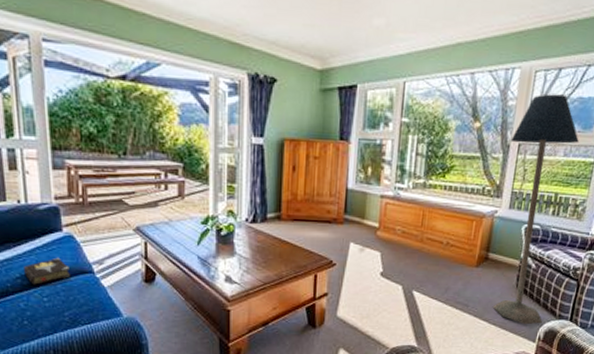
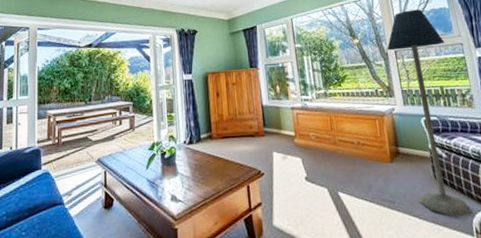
hardback book: present [24,257,72,285] -> none [9,193,46,221]

